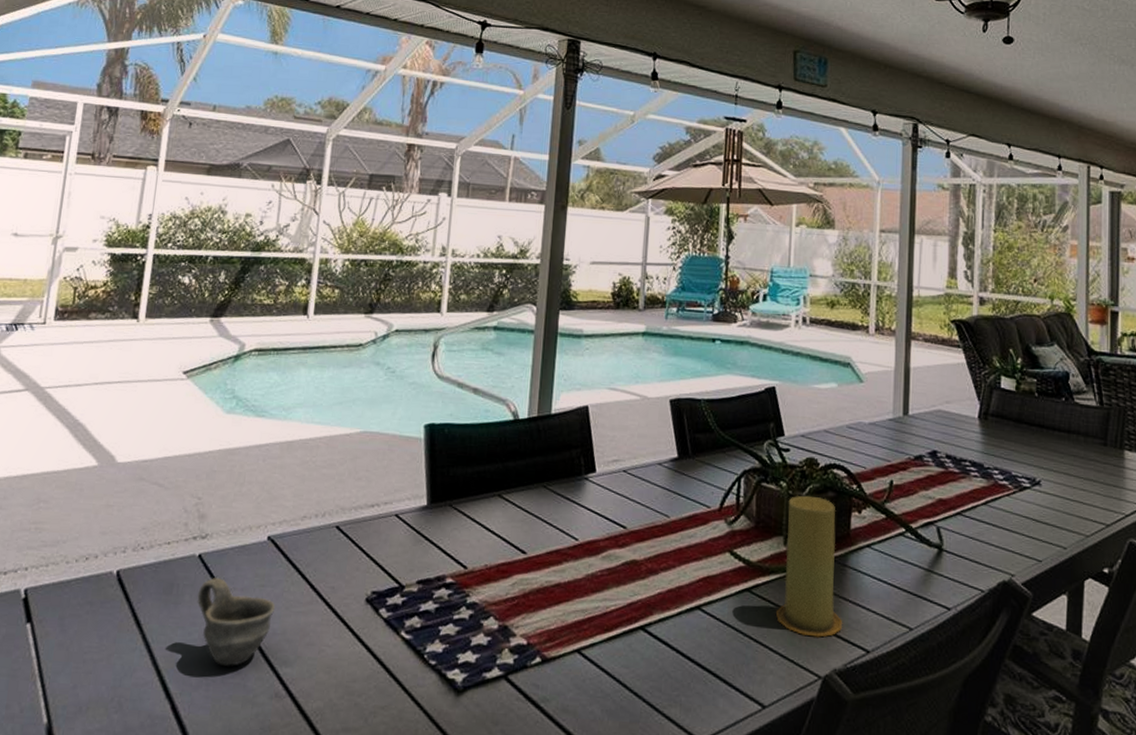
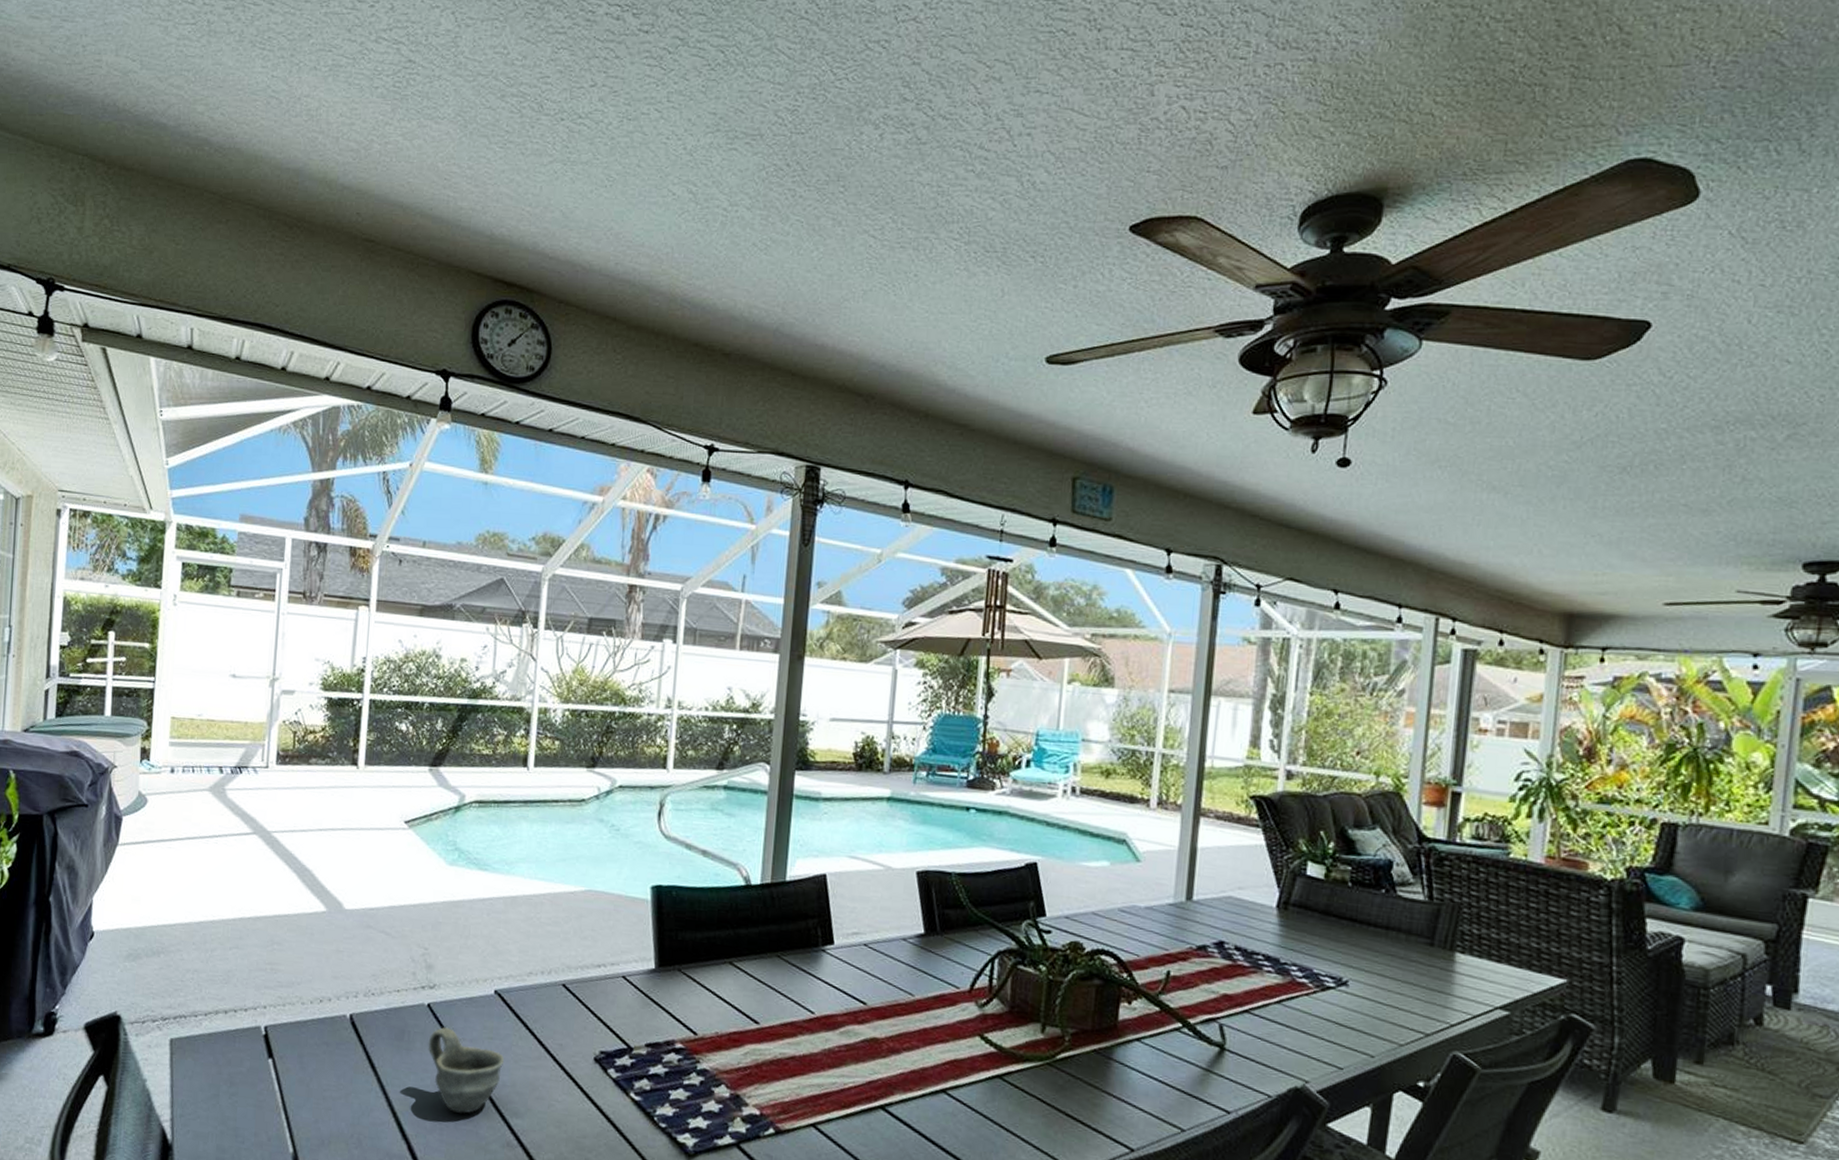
candle: present [776,495,843,637] -> none [1030,981,1105,1131]

